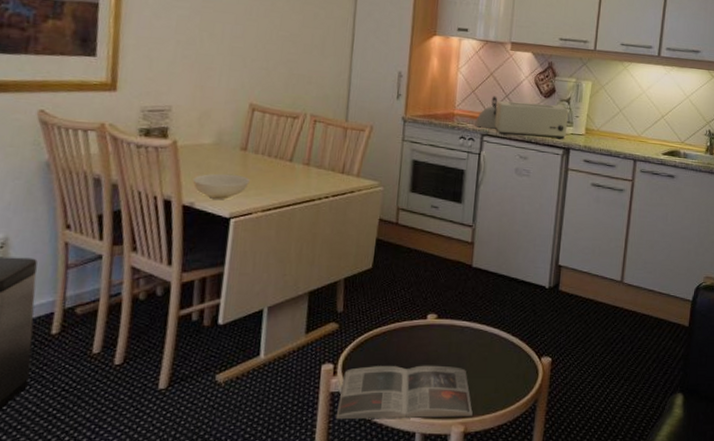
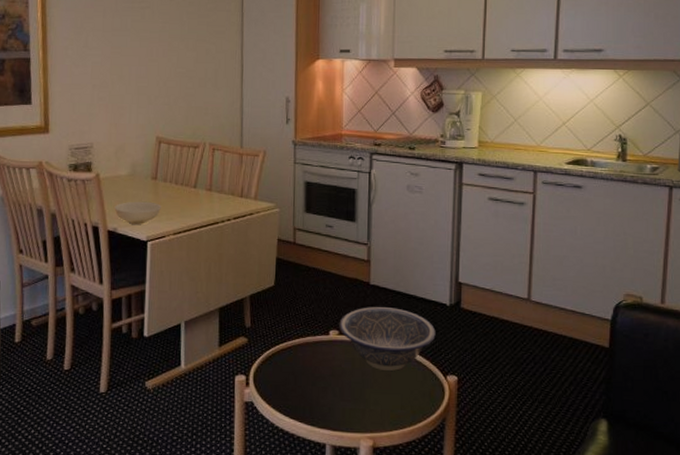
magazine: present [335,365,473,420] -> none [251,379,380,432]
decorative bowl: none [437,289,534,354] -> present [339,306,436,371]
kettle: present [475,96,498,130] -> none [363,114,385,148]
toaster: present [494,100,569,140] -> none [383,118,459,154]

